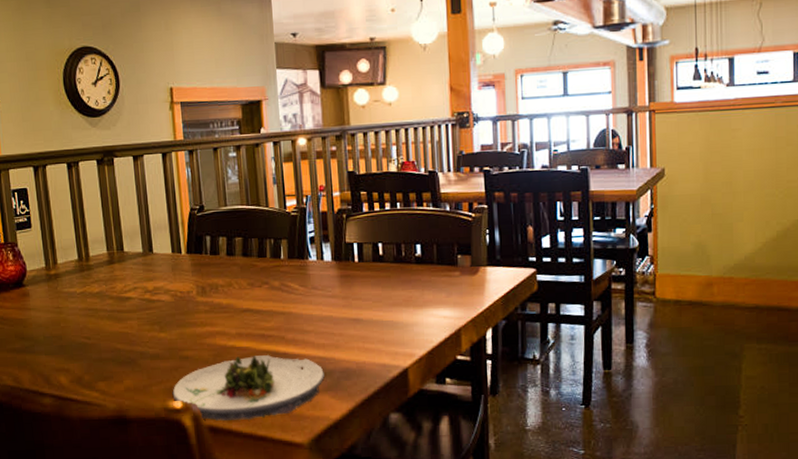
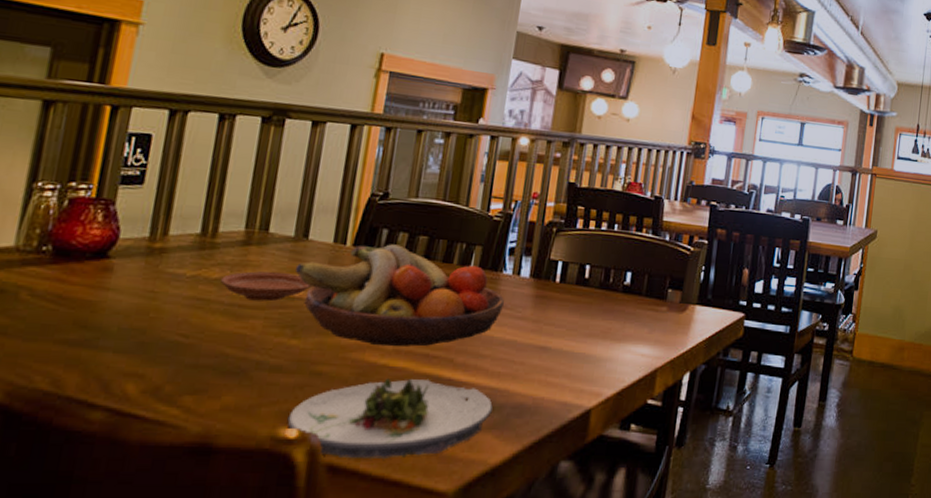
plate: none [101,281,165,306] -> present [221,271,312,302]
fruit bowl: none [149,247,315,332] -> present [295,244,504,347]

